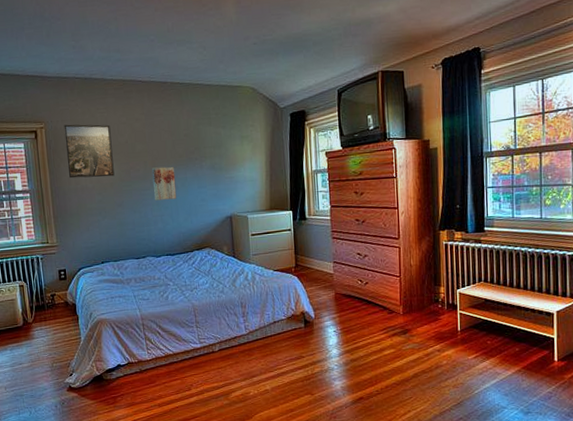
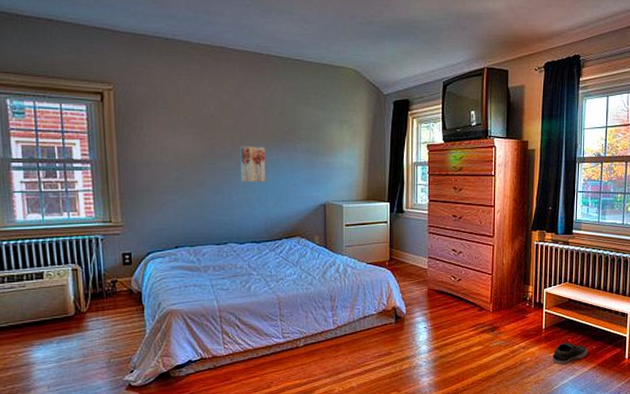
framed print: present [64,124,115,179] -> none [137,88,196,152]
shoe: none [471,344,510,368] -> present [553,342,588,365]

